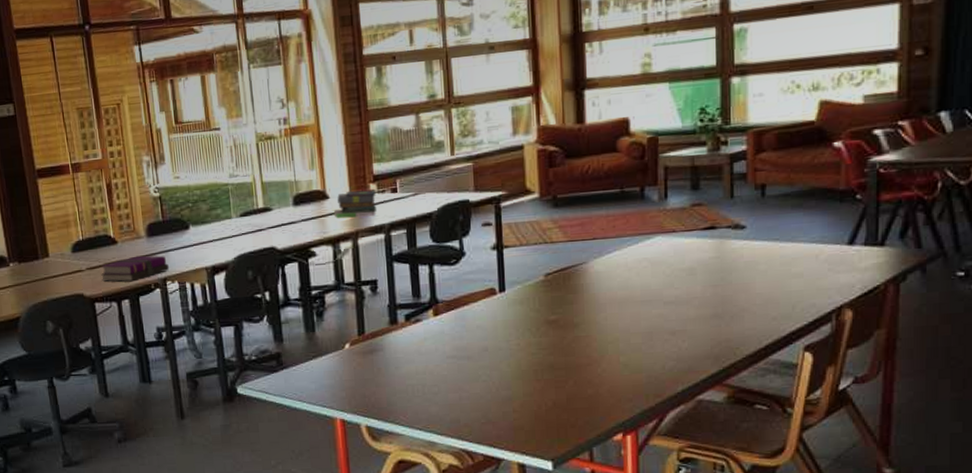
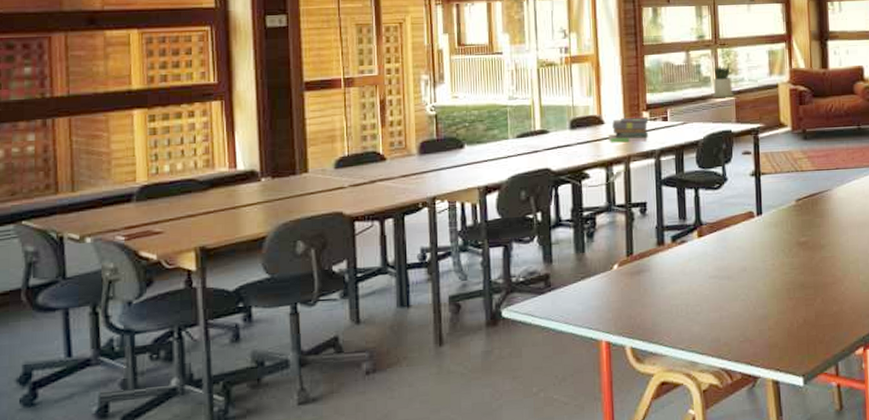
notebook: present [101,255,169,282] -> none [365,173,439,200]
planter: none [447,126,473,165] -> present [712,65,735,99]

